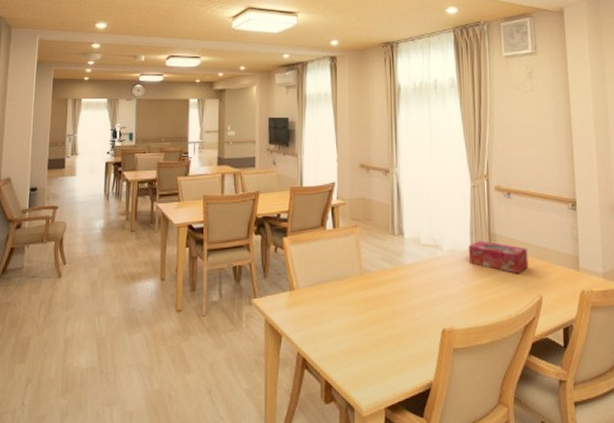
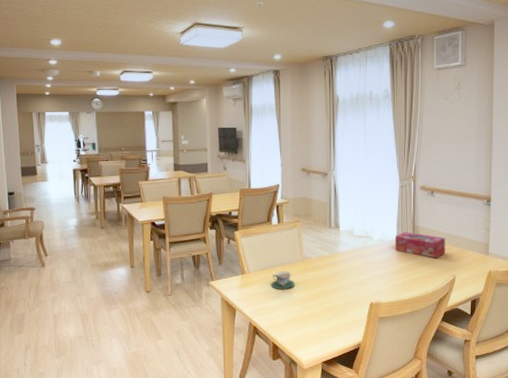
teacup: none [324,287,352,311] -> present [271,271,295,290]

